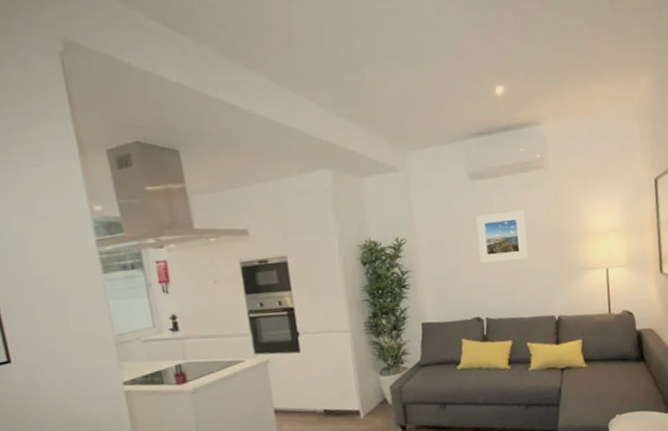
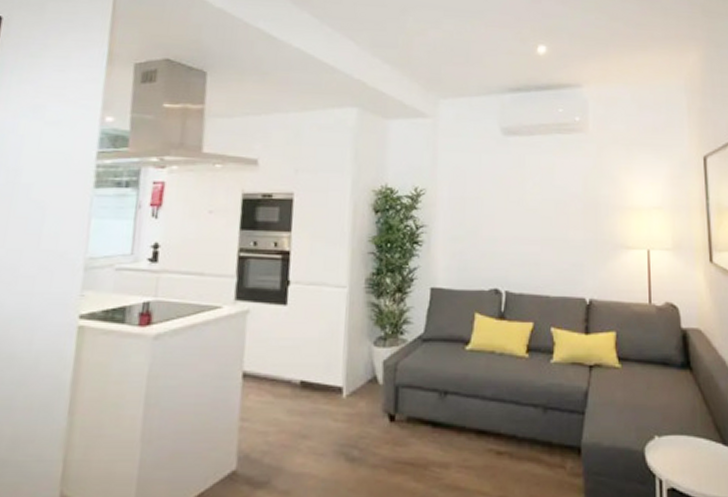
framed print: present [476,210,528,264] -> none [505,173,559,228]

